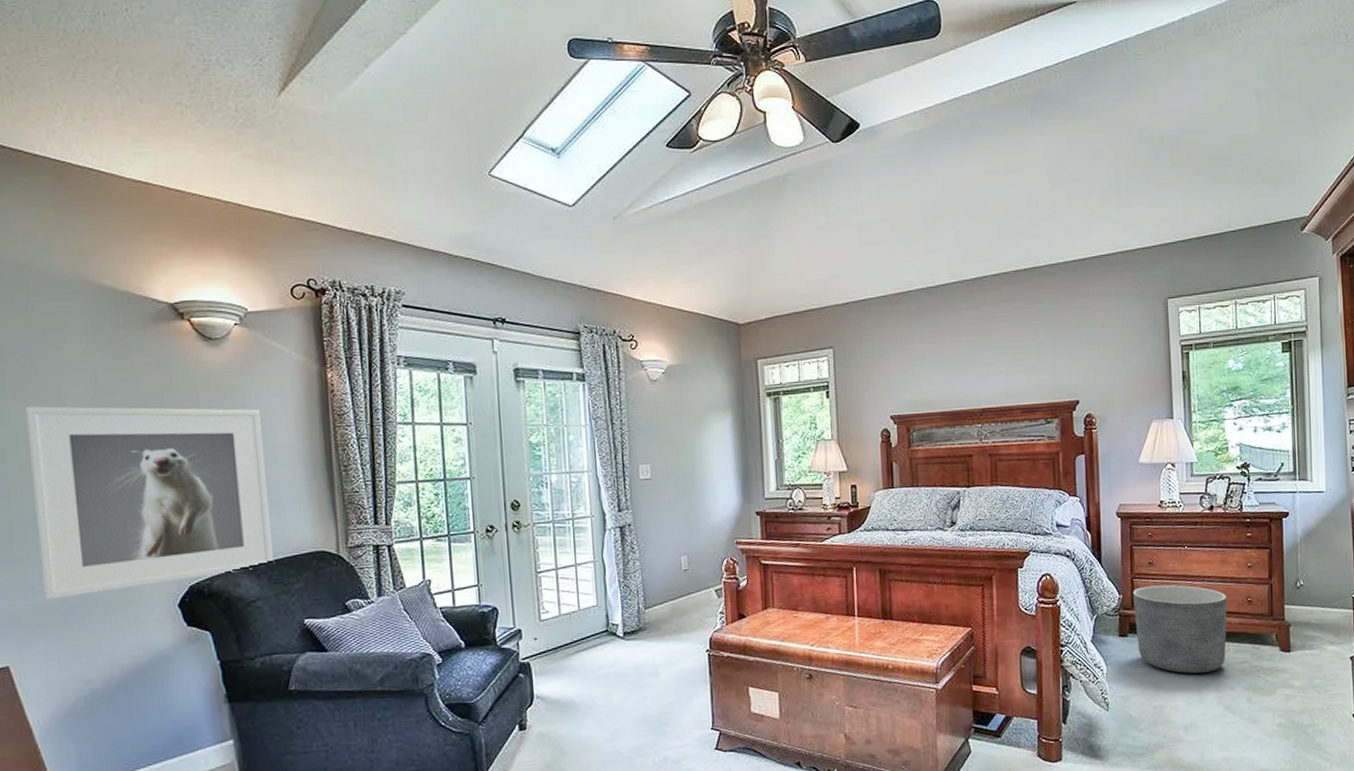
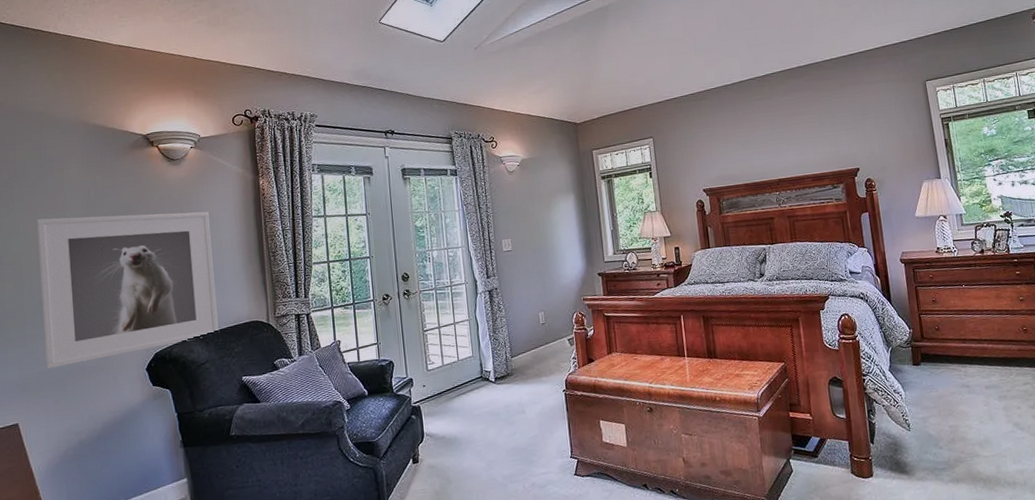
planter: present [1132,585,1227,674] -> none [921,318,1010,396]

